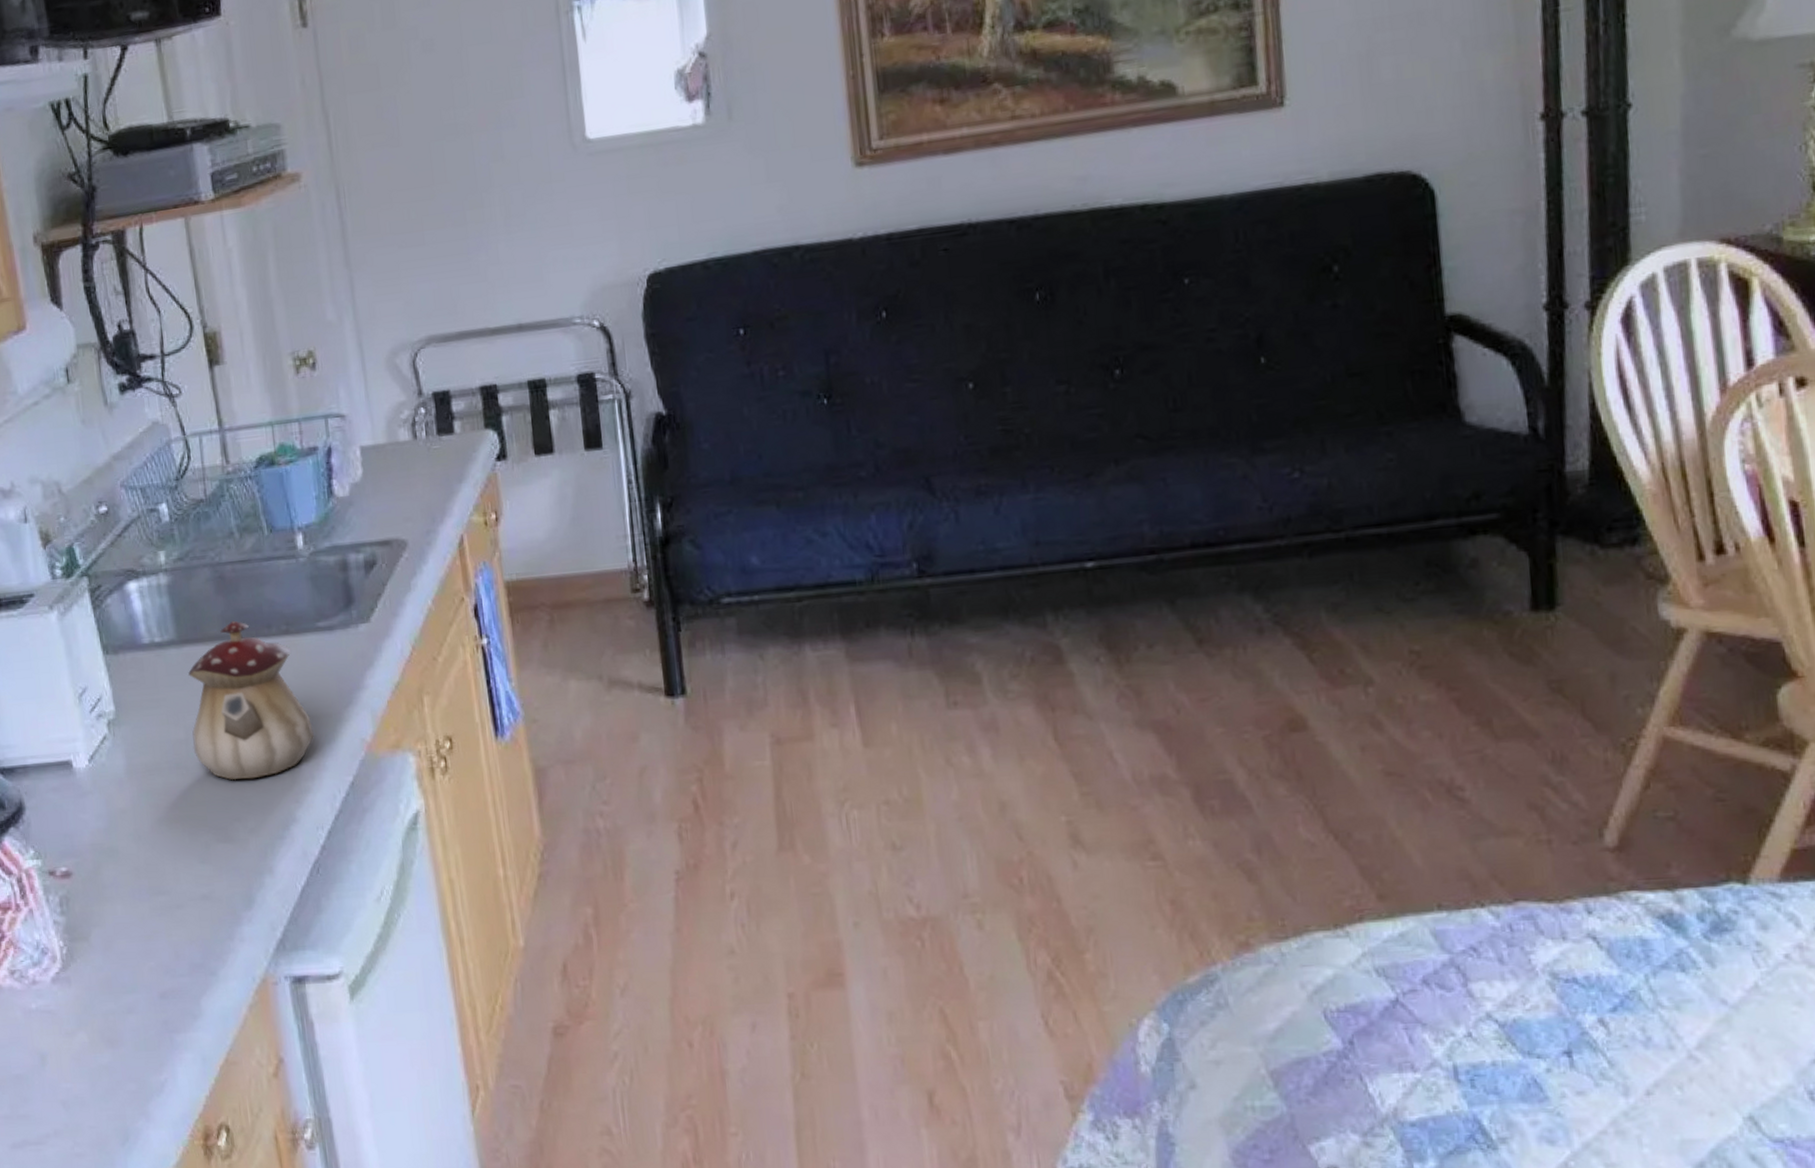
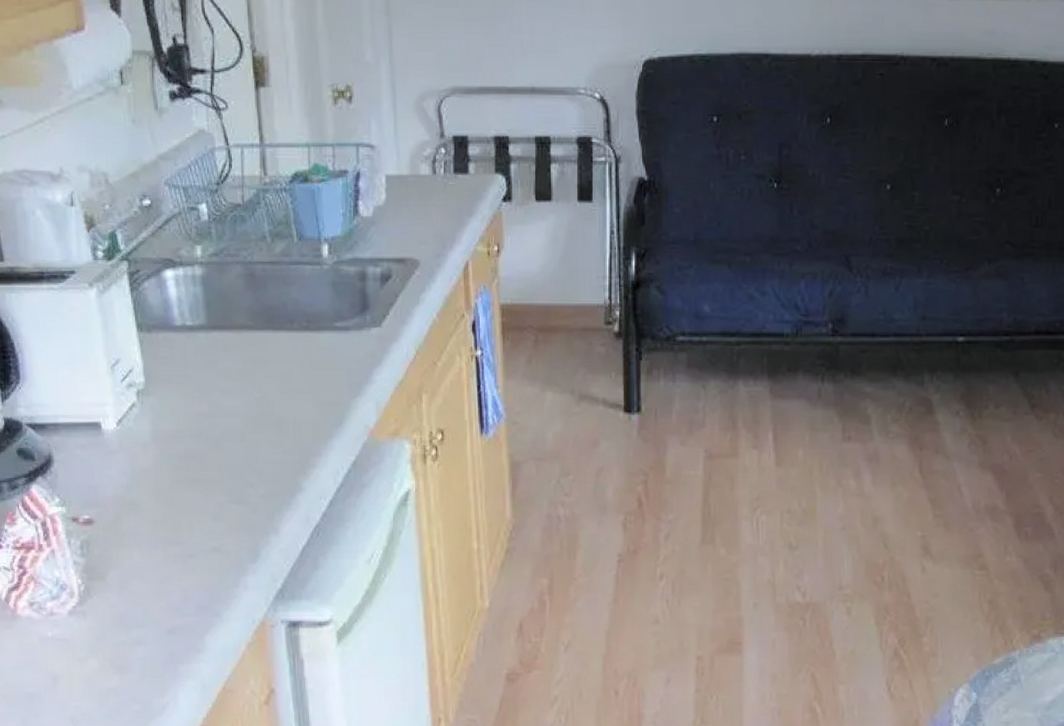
teapot: present [188,620,314,781] -> none [214,313,324,452]

